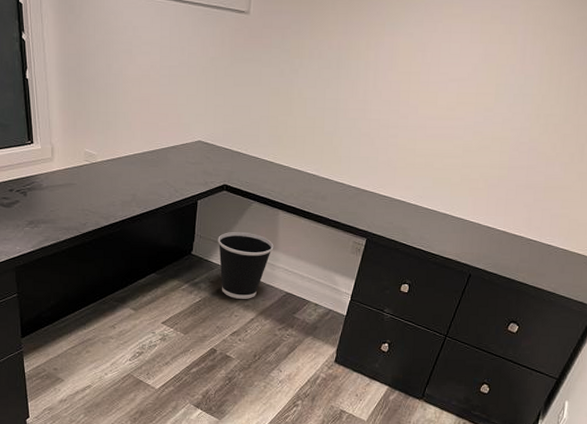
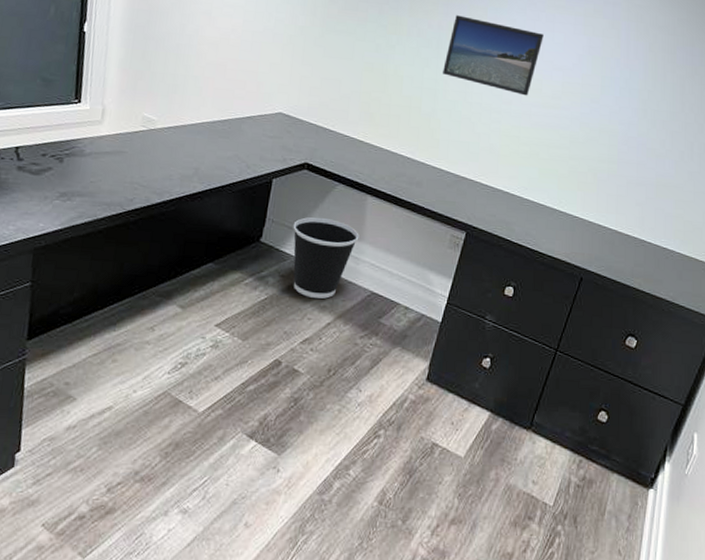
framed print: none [343,33,440,109] -> present [443,15,544,96]

